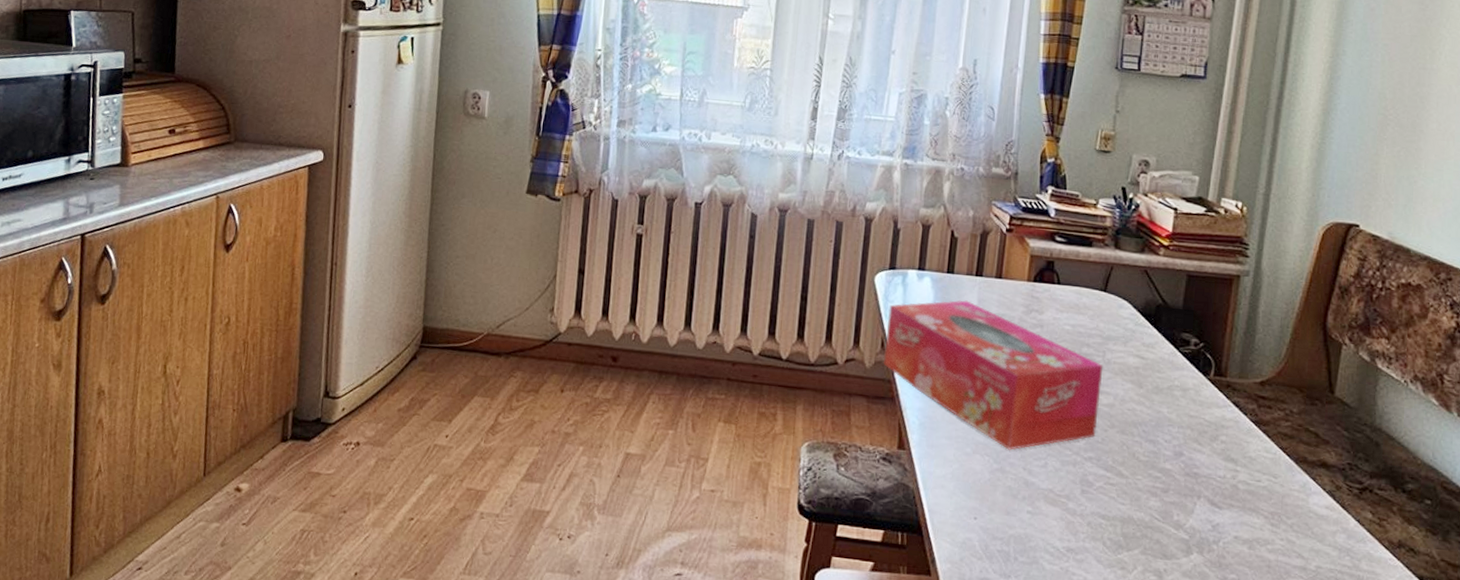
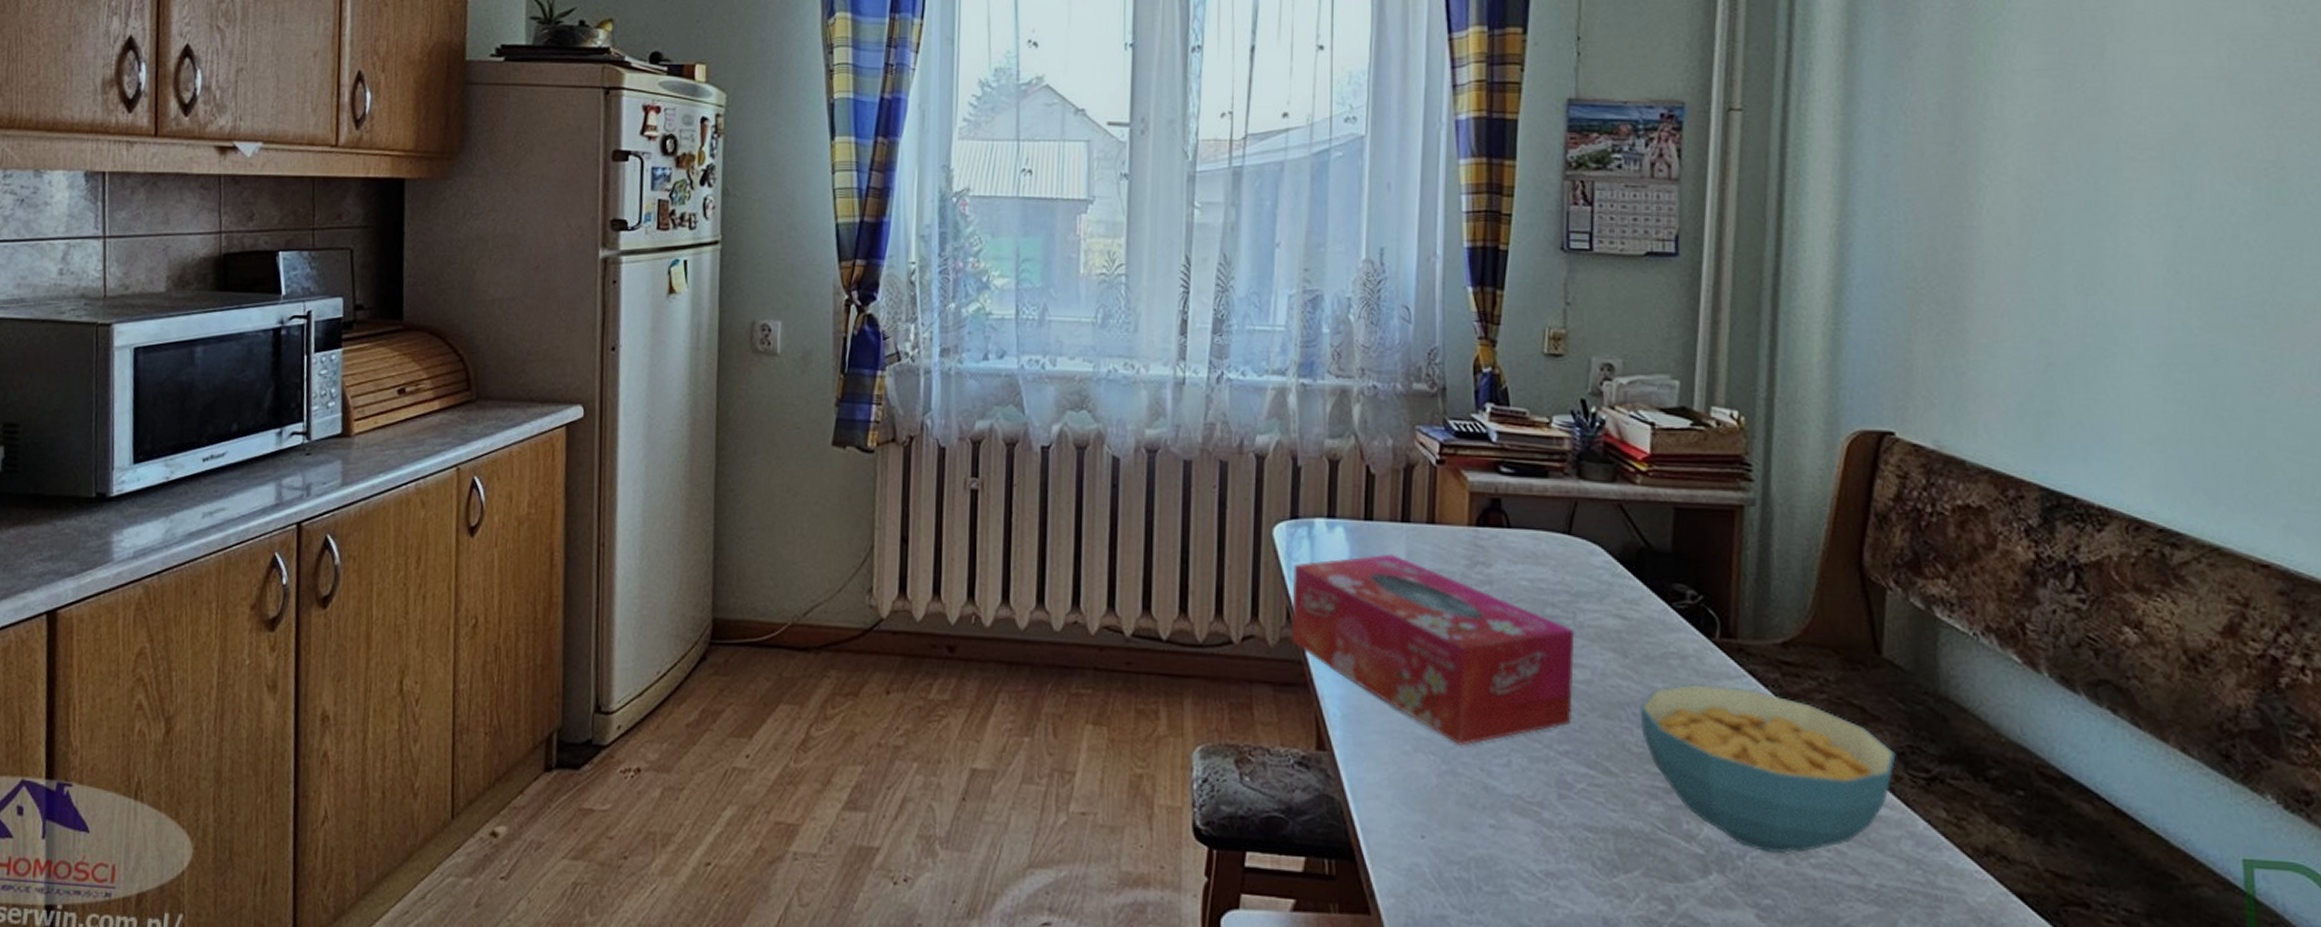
cereal bowl: none [1148,410,1339,541] -> present [1639,684,1896,854]

